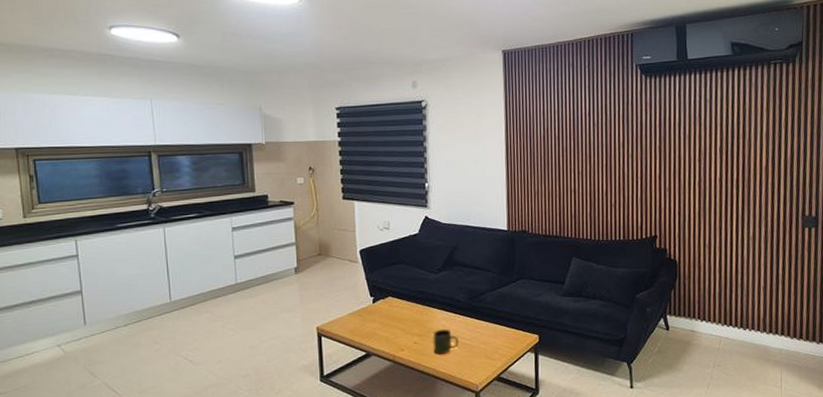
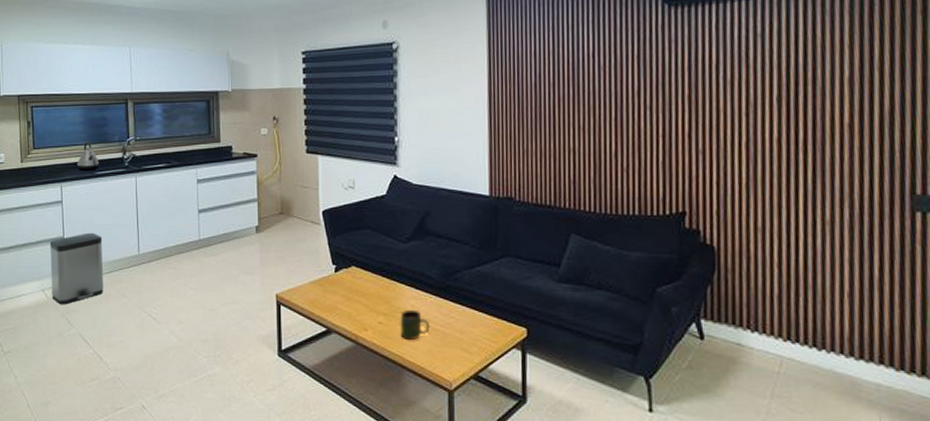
pedal bin: none [64,284,132,358] -> present [49,232,103,305]
kettle: none [93,194,121,224] -> present [76,141,100,171]

